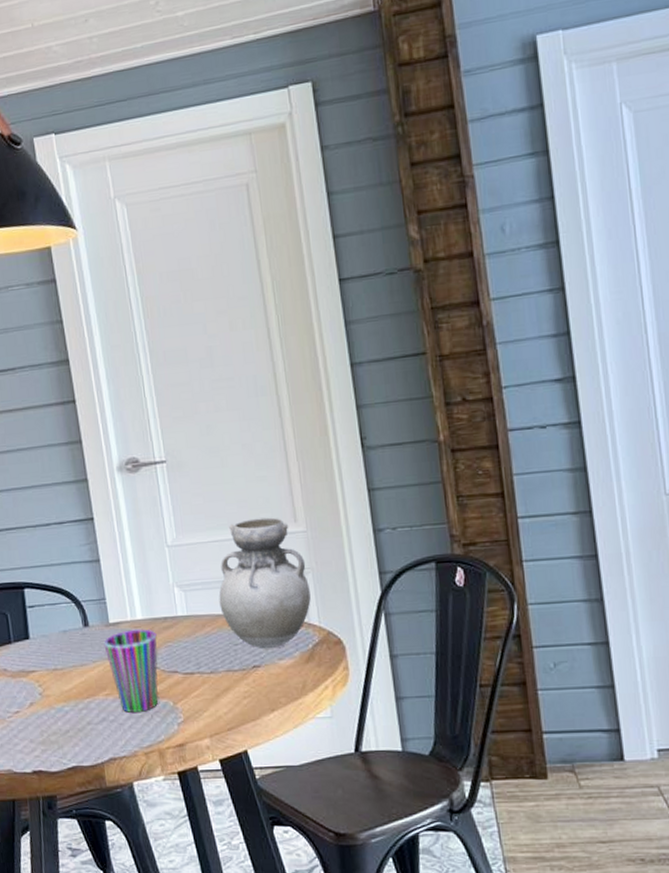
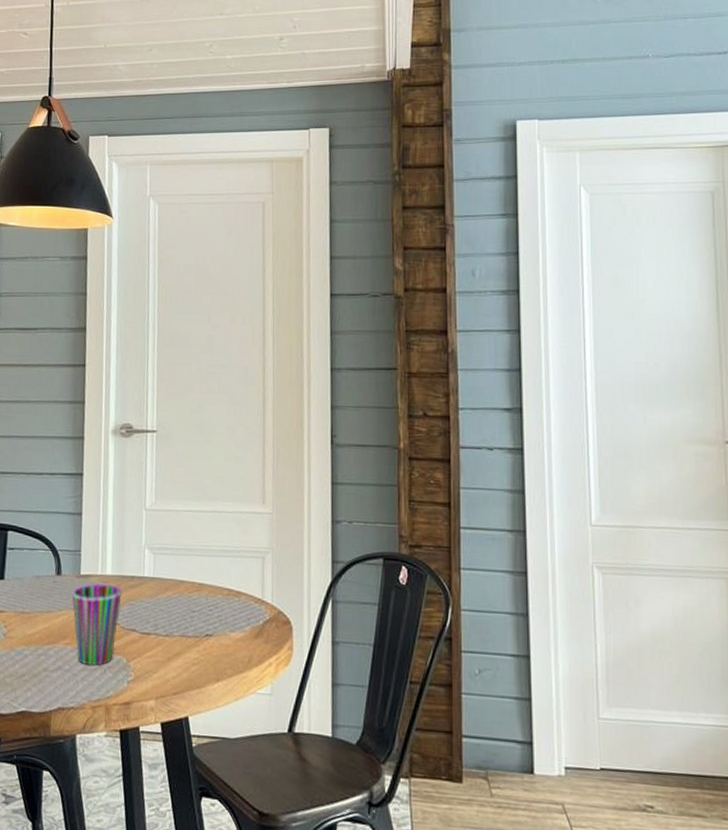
vase: present [218,517,311,649] -> none [184,494,268,620]

